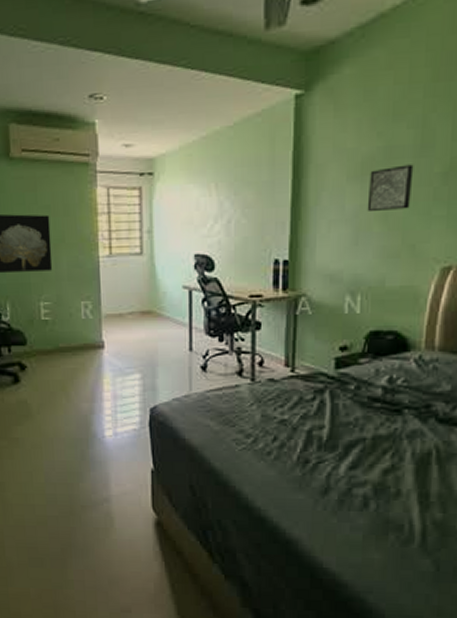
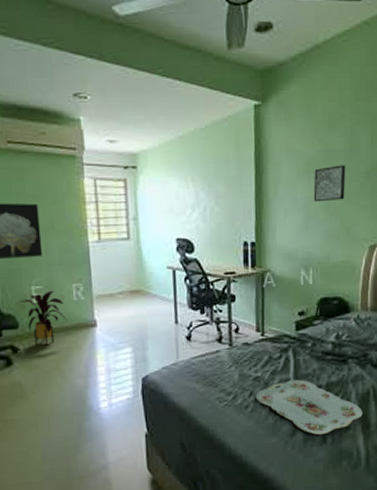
house plant: none [24,307,74,365] -> present [15,290,67,346]
serving tray: none [280,428,420,498] -> present [255,379,362,435]

